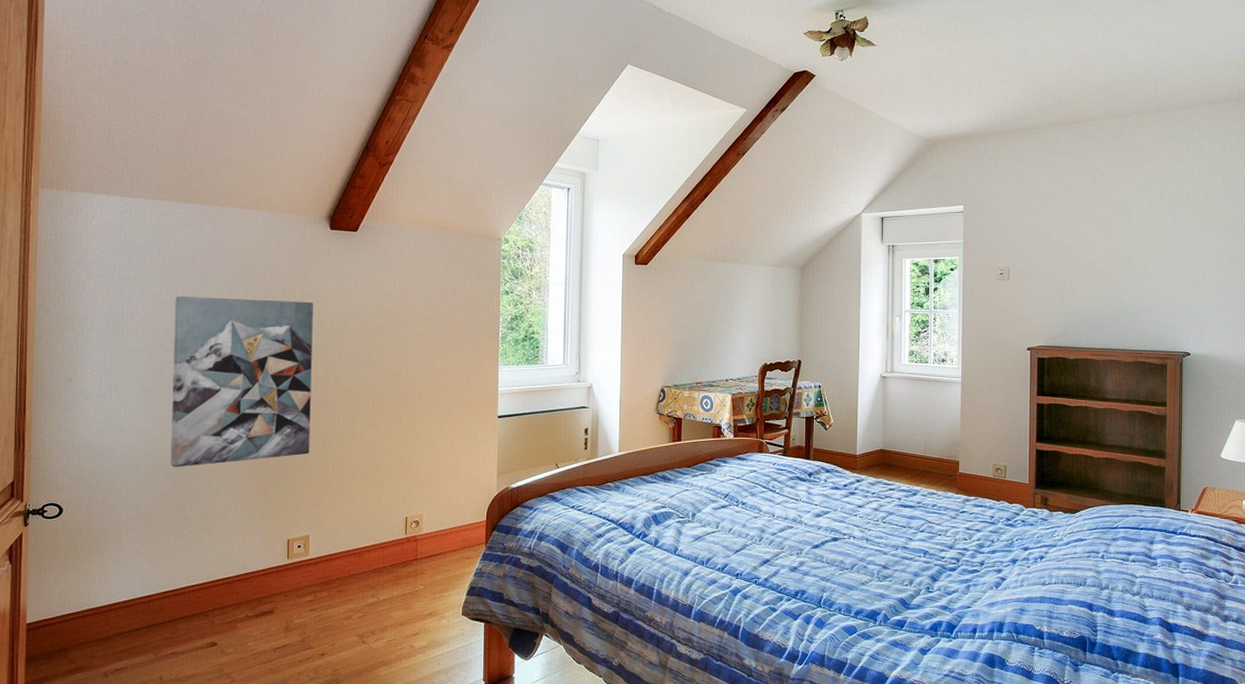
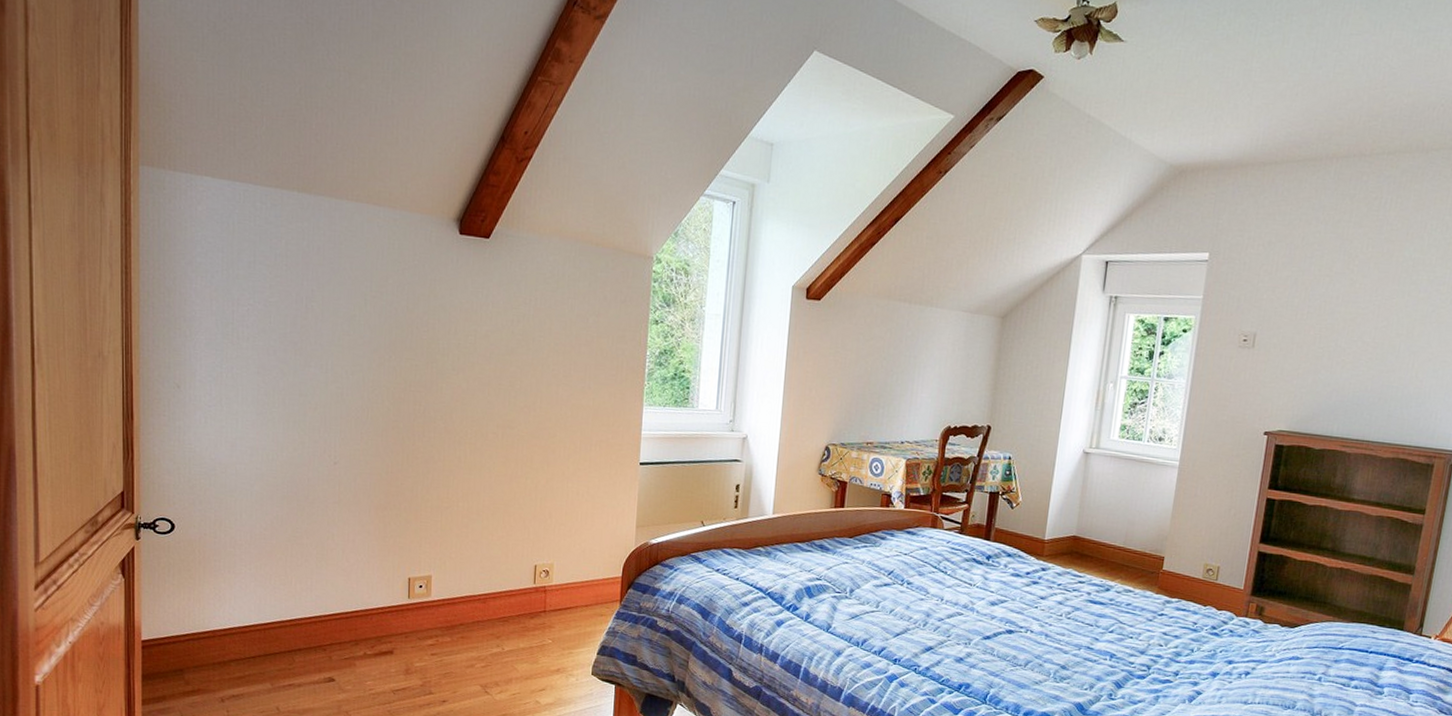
wall art: present [170,296,313,468] -> none [285,301,439,491]

